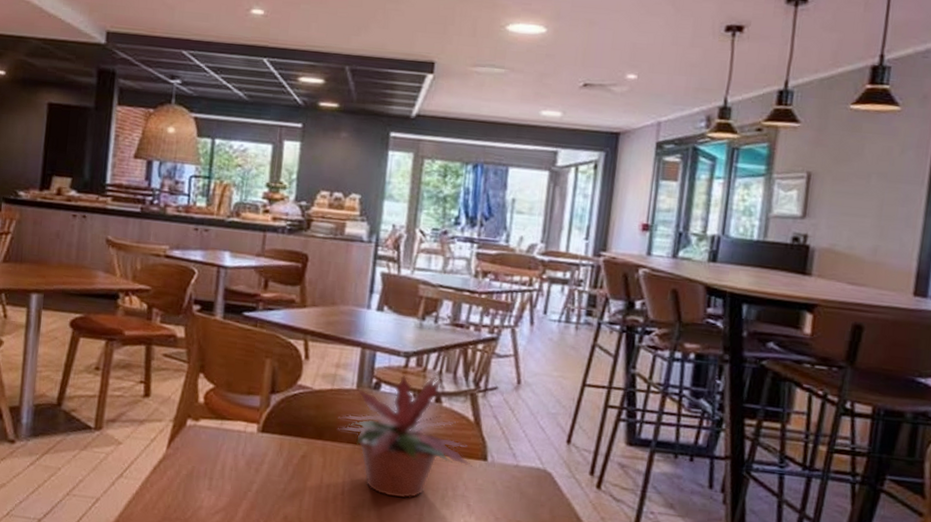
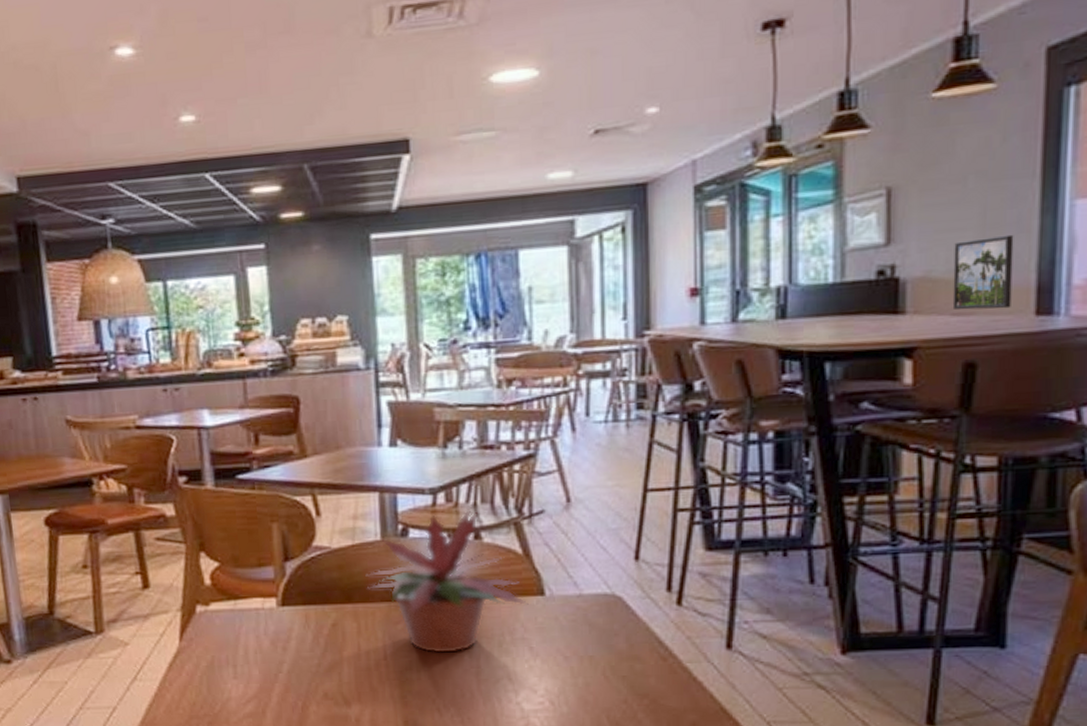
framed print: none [849,225,903,286] -> present [952,234,1014,310]

